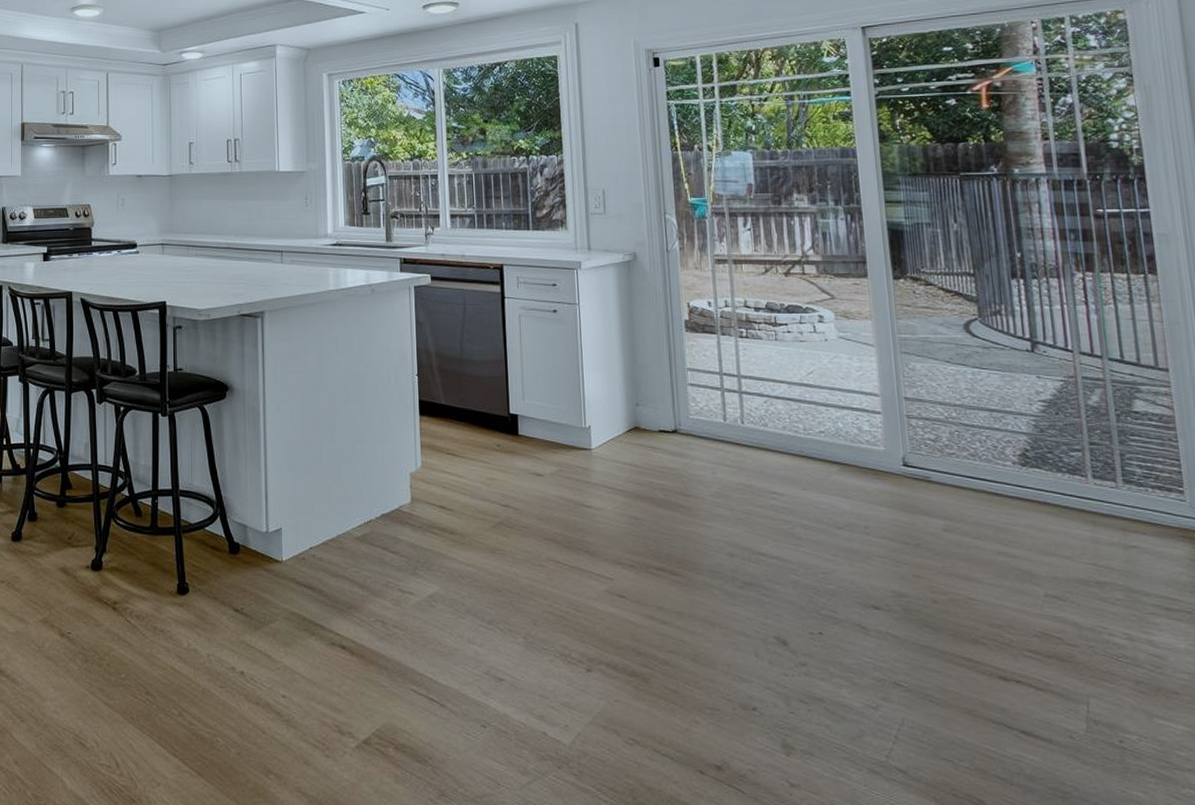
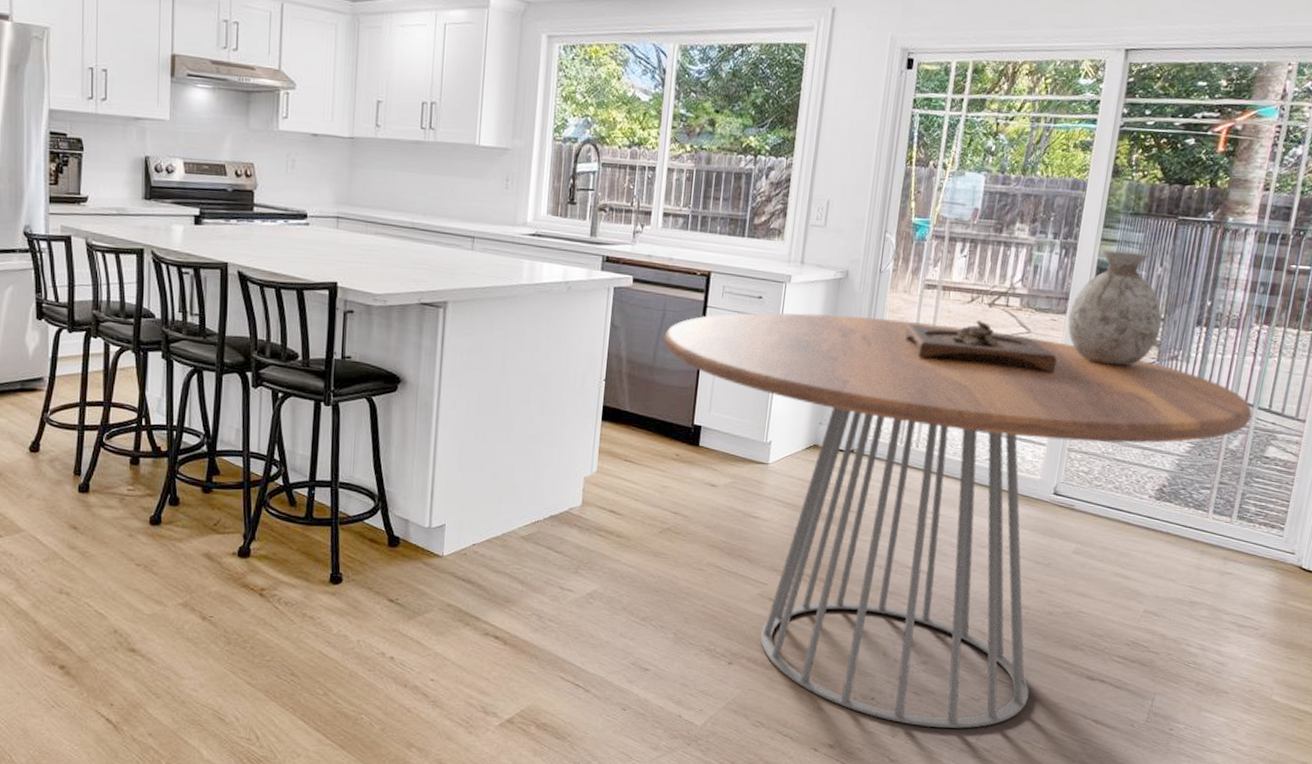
dining table: none [468,295,1105,744] -> present [664,312,1253,729]
wooden tray: none [704,289,871,337] -> present [904,319,1057,372]
vase: none [870,211,974,325] -> present [1068,250,1162,366]

